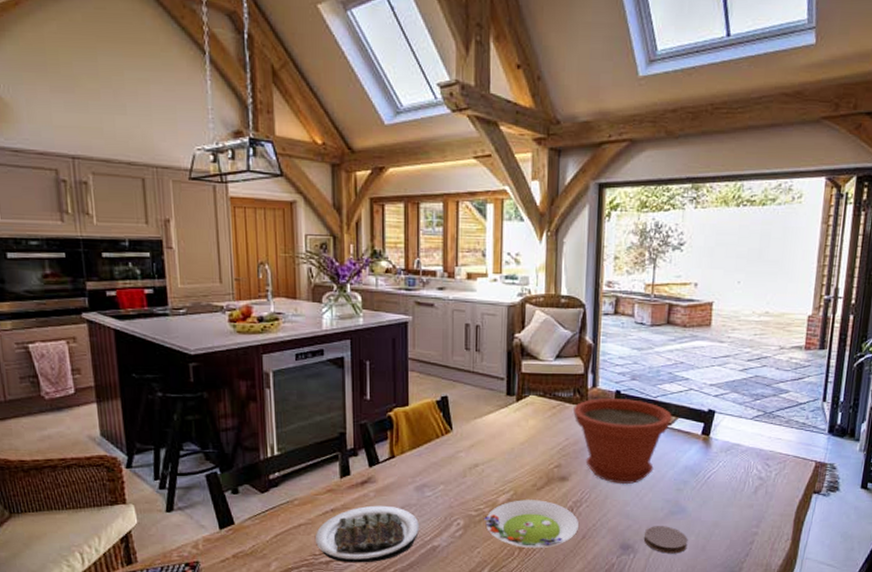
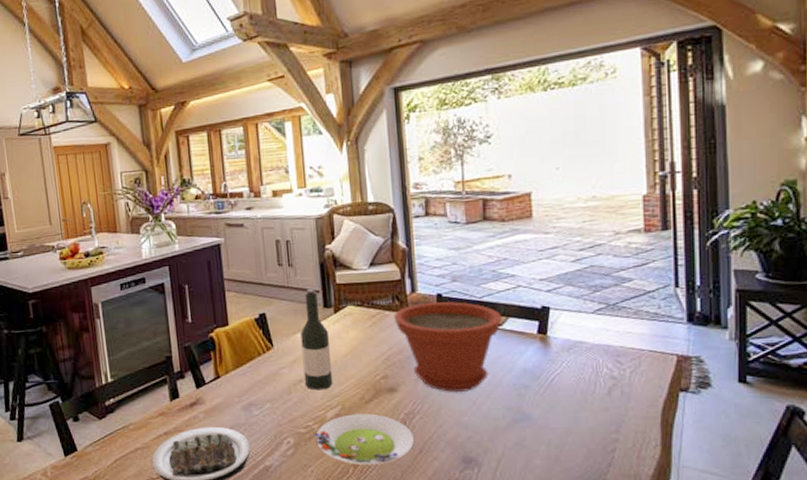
wine bottle: none [480,376,509,475] -> present [300,289,333,390]
coaster: present [644,526,688,554] -> none [488,436,538,466]

